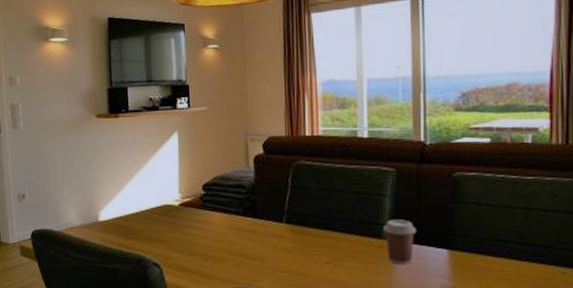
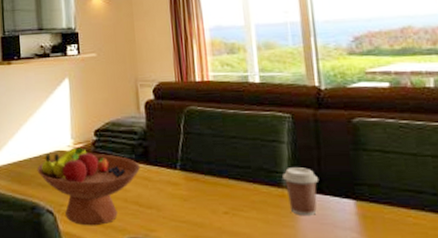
fruit bowl: none [144,202,247,278] -> present [37,148,140,226]

